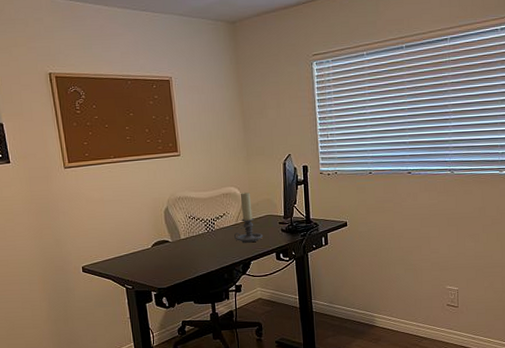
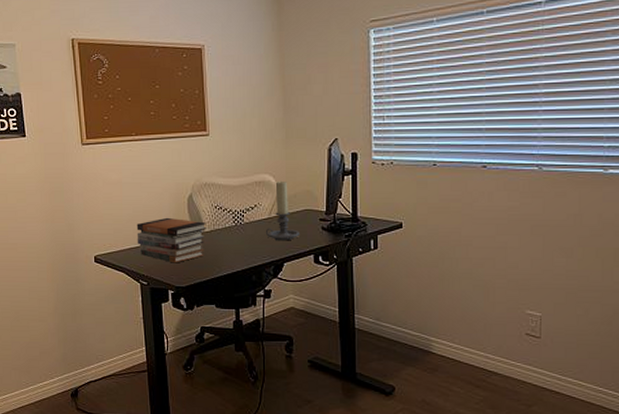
book stack: none [119,228,183,268] -> present [136,217,207,263]

